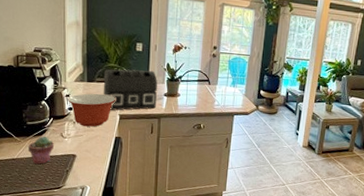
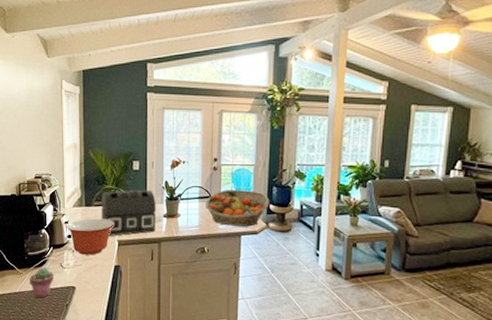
fruit basket: none [204,75,261,108] -> present [206,190,270,227]

